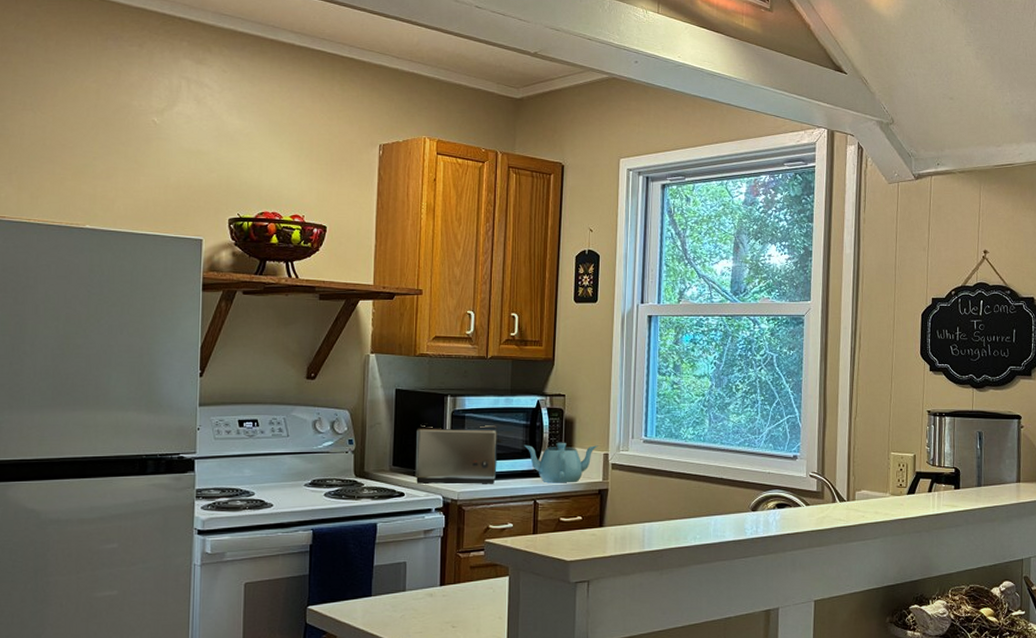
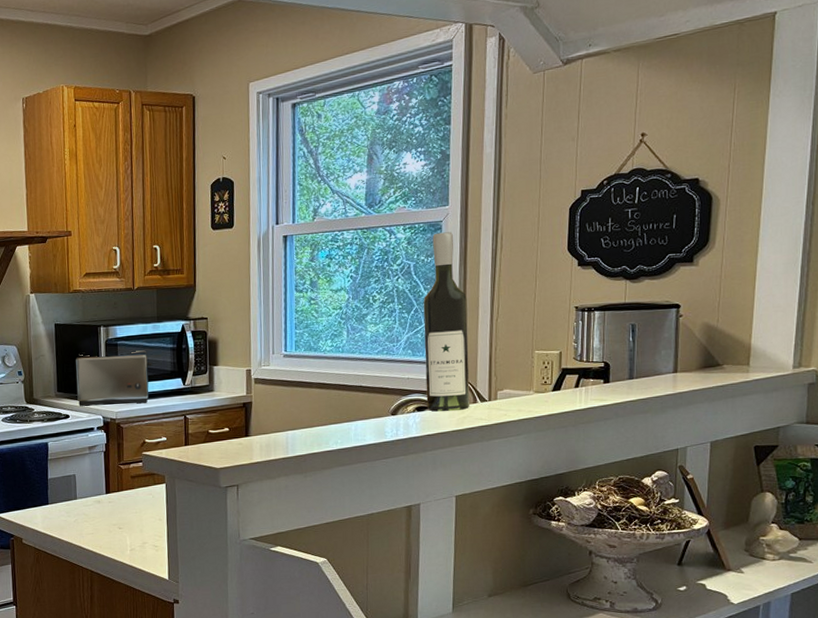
teakettle: present [523,442,598,483] -> none [171,361,241,400]
bottle: none [785,327,830,511] -> present [423,232,470,412]

